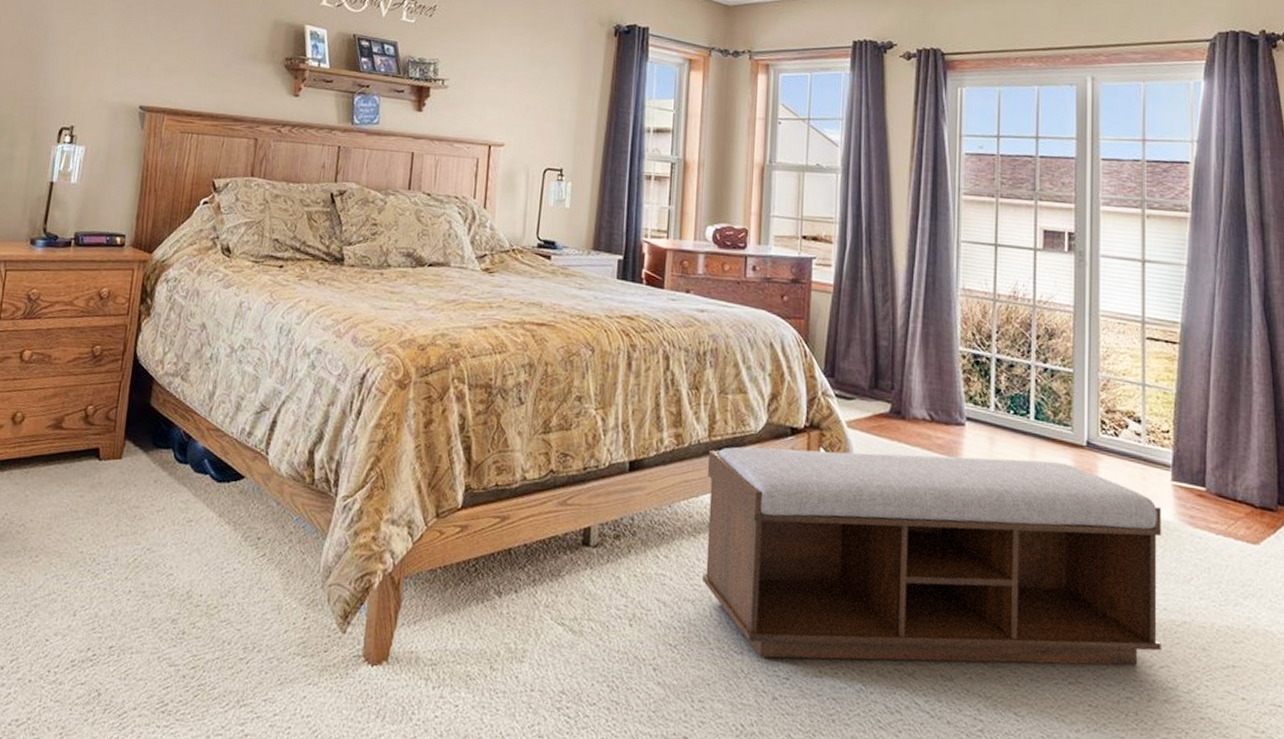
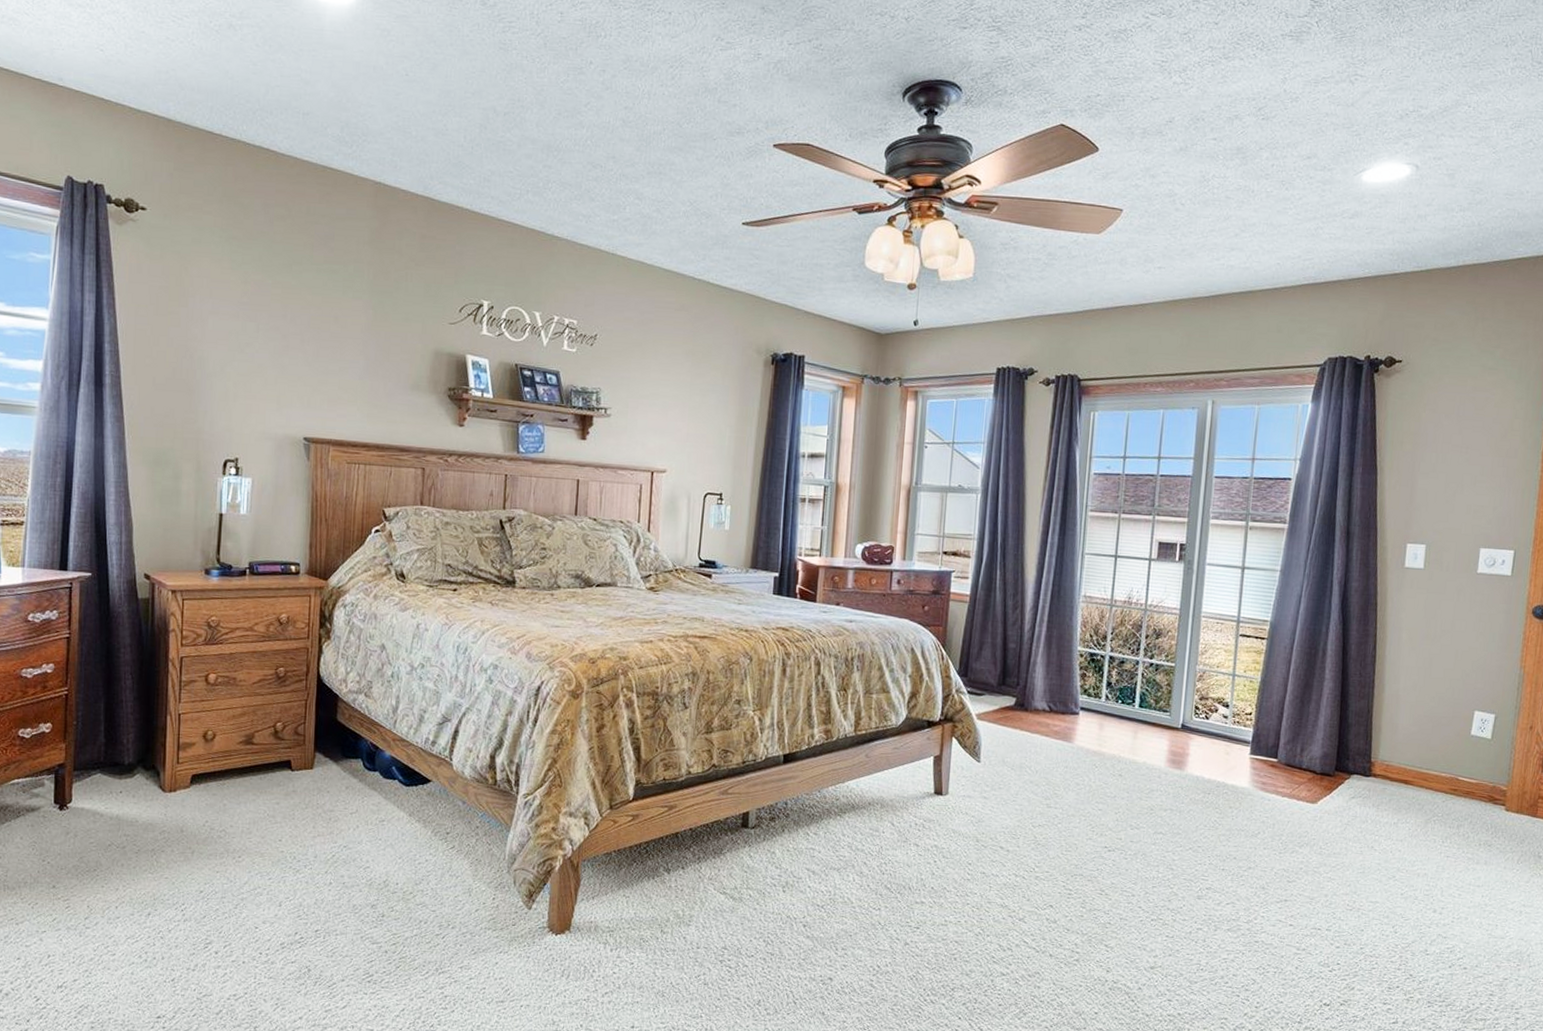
bench: present [703,447,1162,665] -> none [847,739,1240,912]

